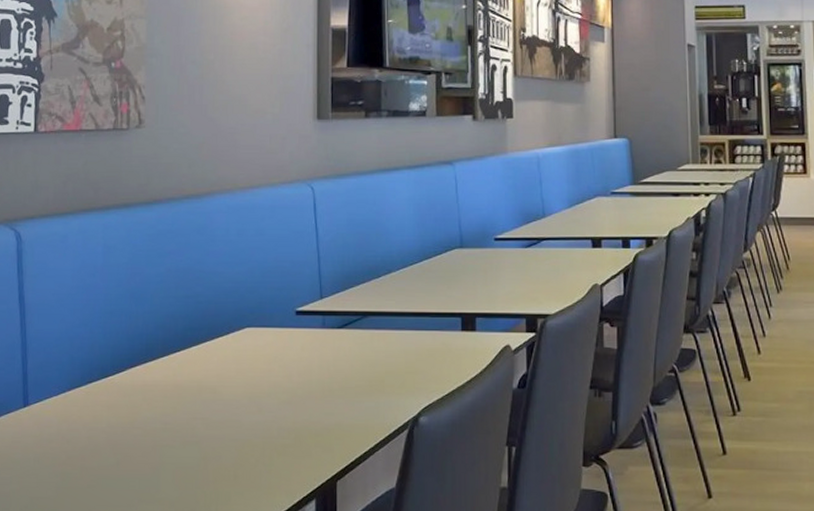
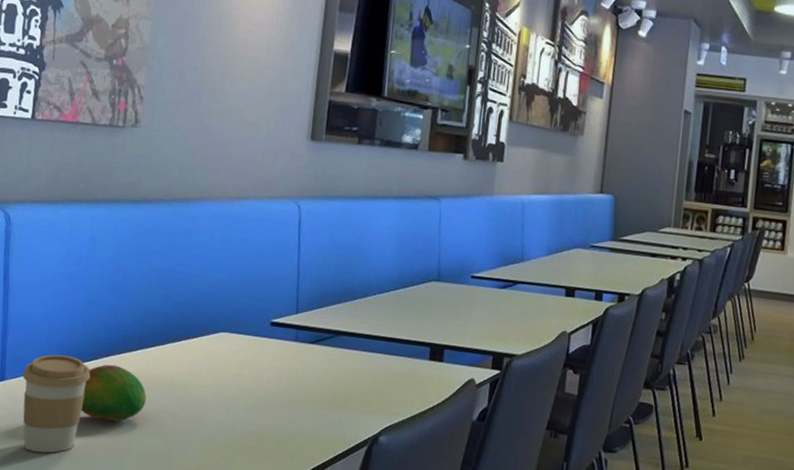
coffee cup: none [46,372,116,478] -> present [22,354,91,453]
fruit: none [109,375,176,436] -> present [81,364,147,422]

